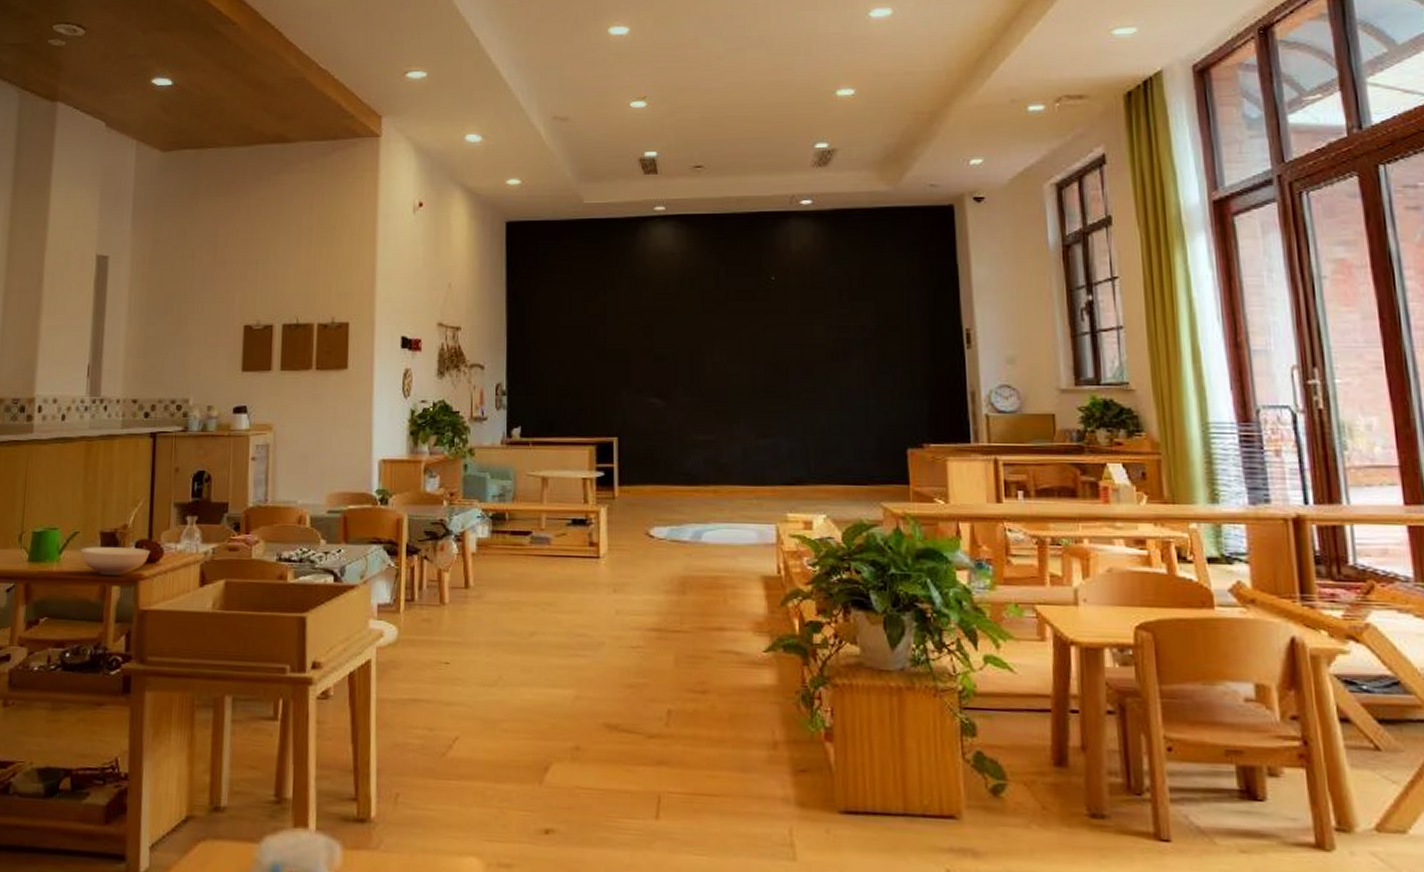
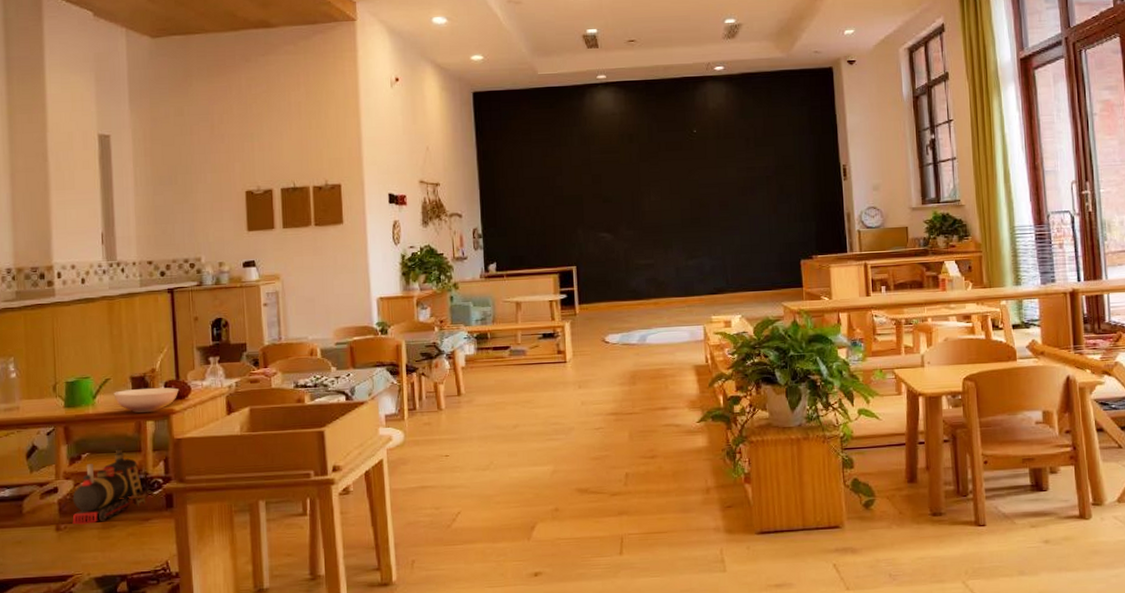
toy train: none [21,614,101,702] -> present [72,448,145,525]

